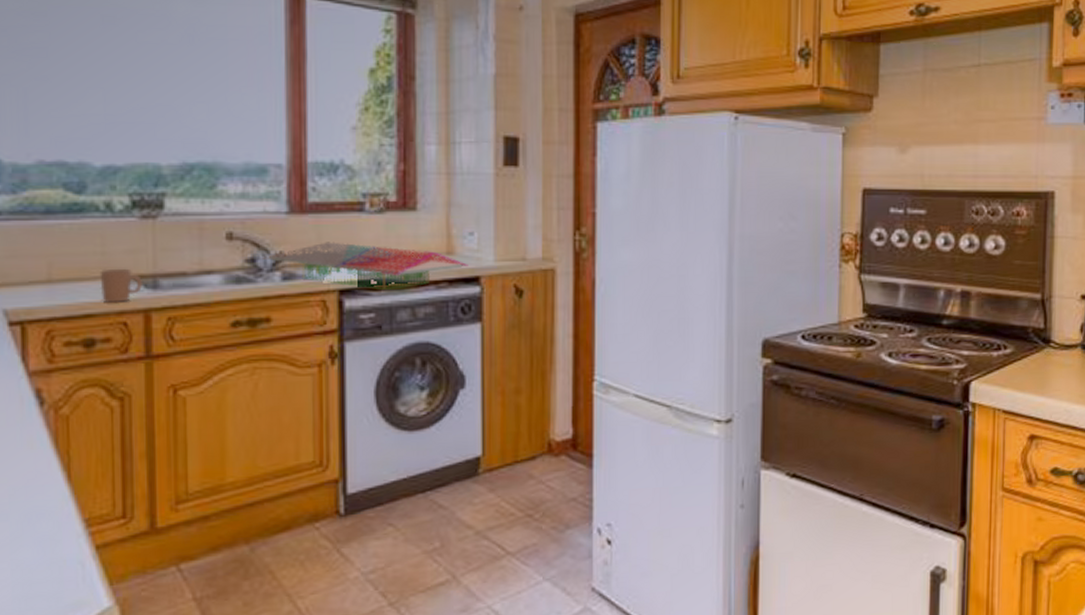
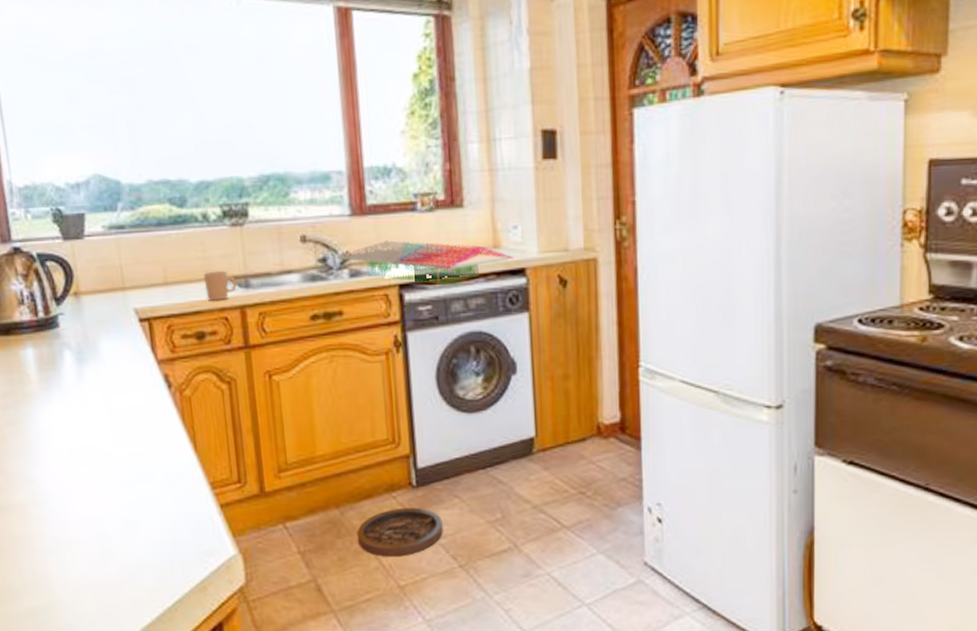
pet bowl: none [270,539,373,598] -> present [357,507,443,557]

